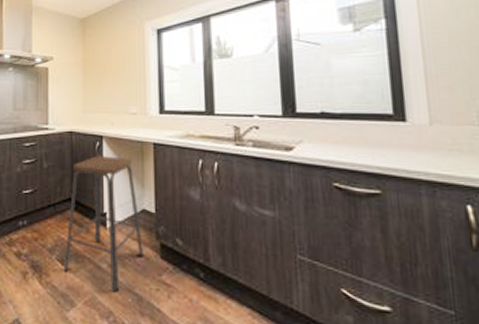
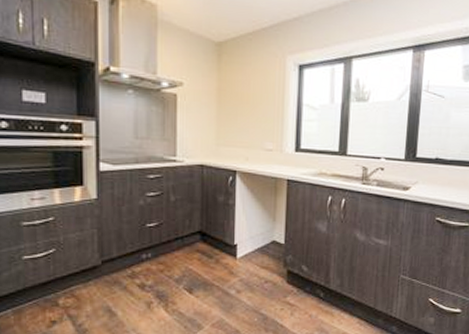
bar stool: present [63,156,145,292] -> none [191,190,272,314]

